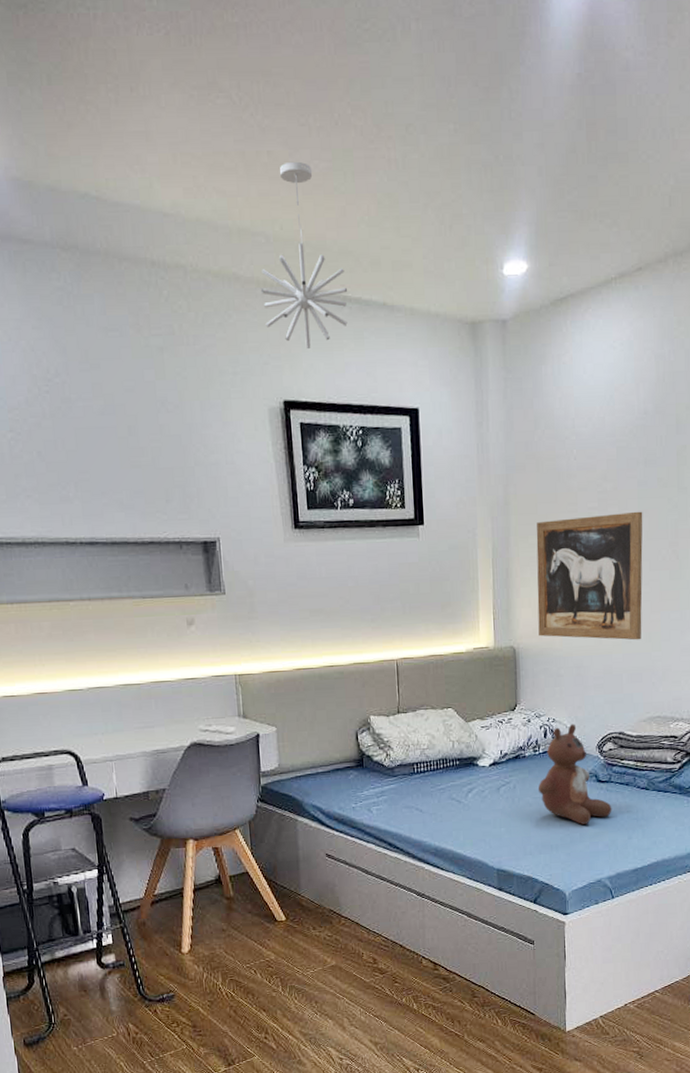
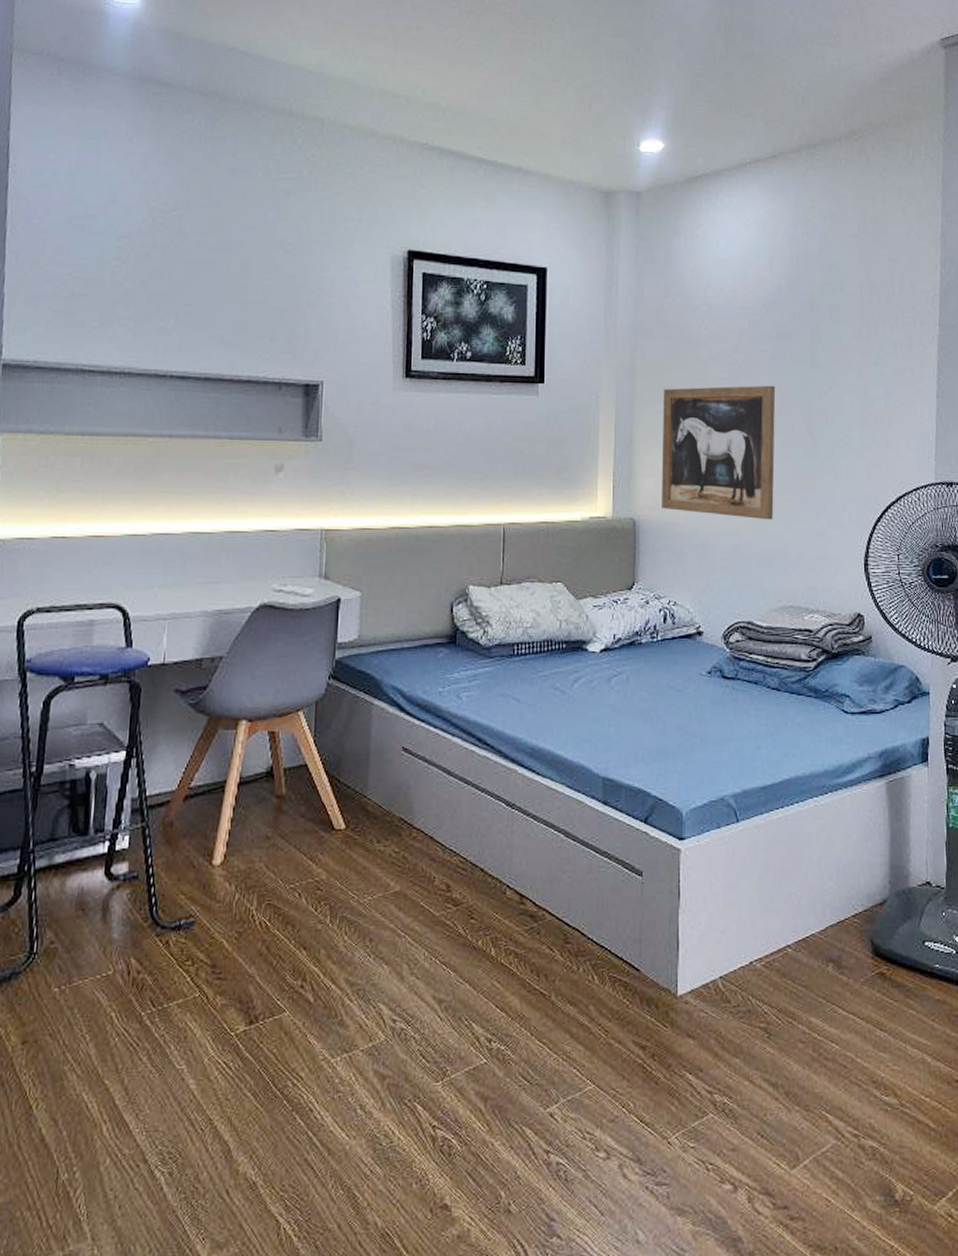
pendant light: present [260,161,348,348] -> none [396,37,484,203]
stuffed bear: present [537,724,612,825] -> none [654,609,739,728]

